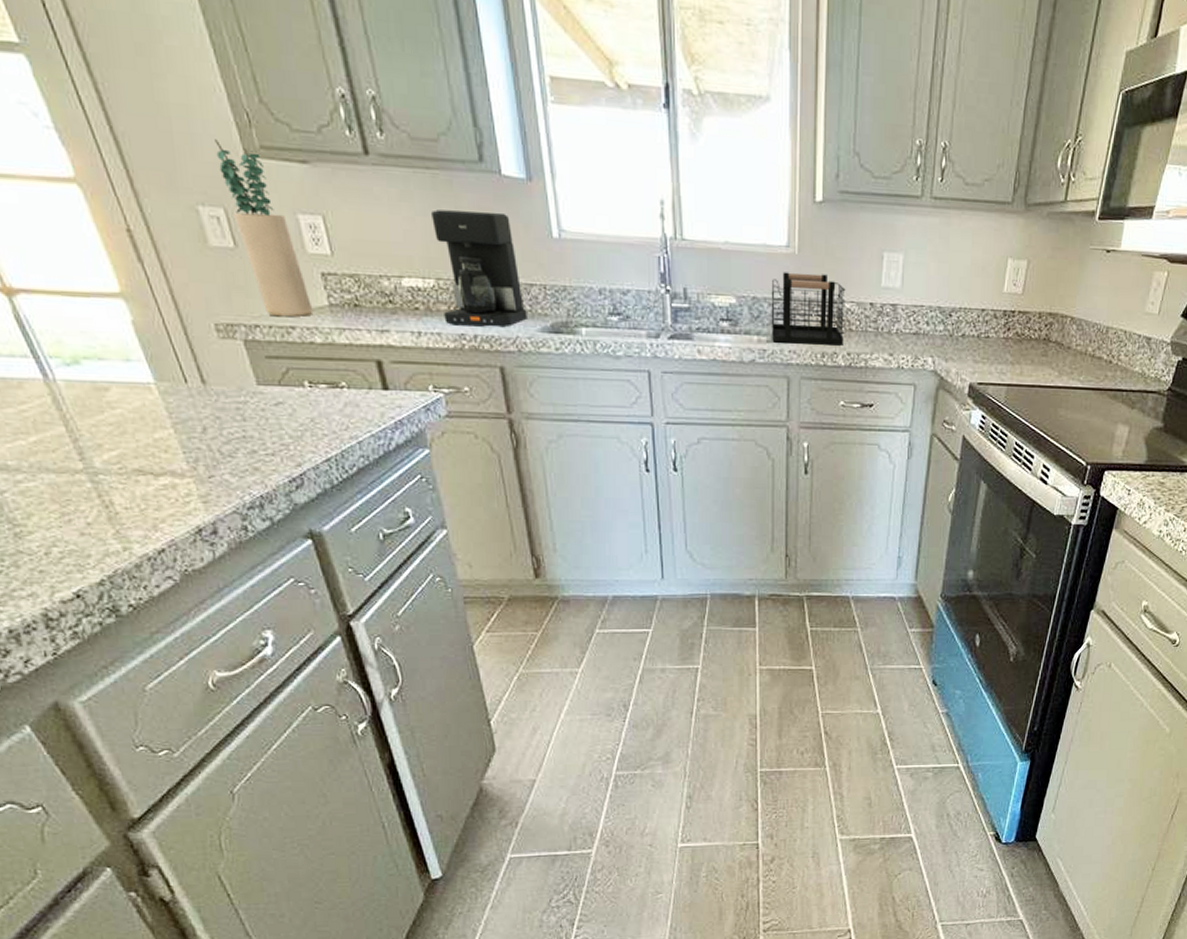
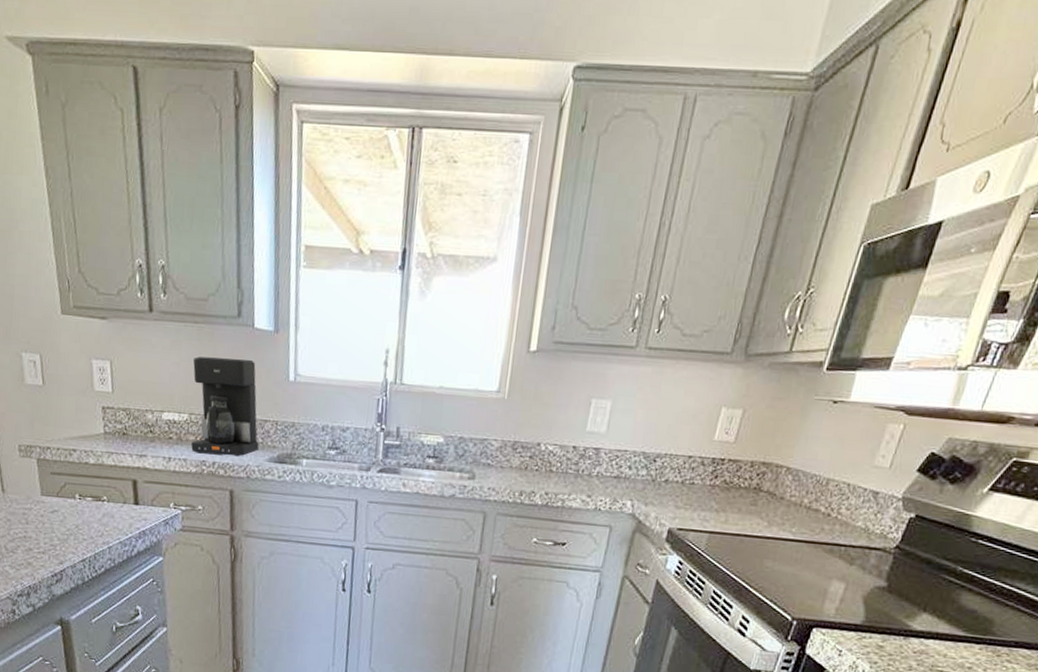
vase: present [215,139,313,317] -> none [41,301,92,442]
dish rack: present [771,272,846,346] -> none [473,415,550,485]

